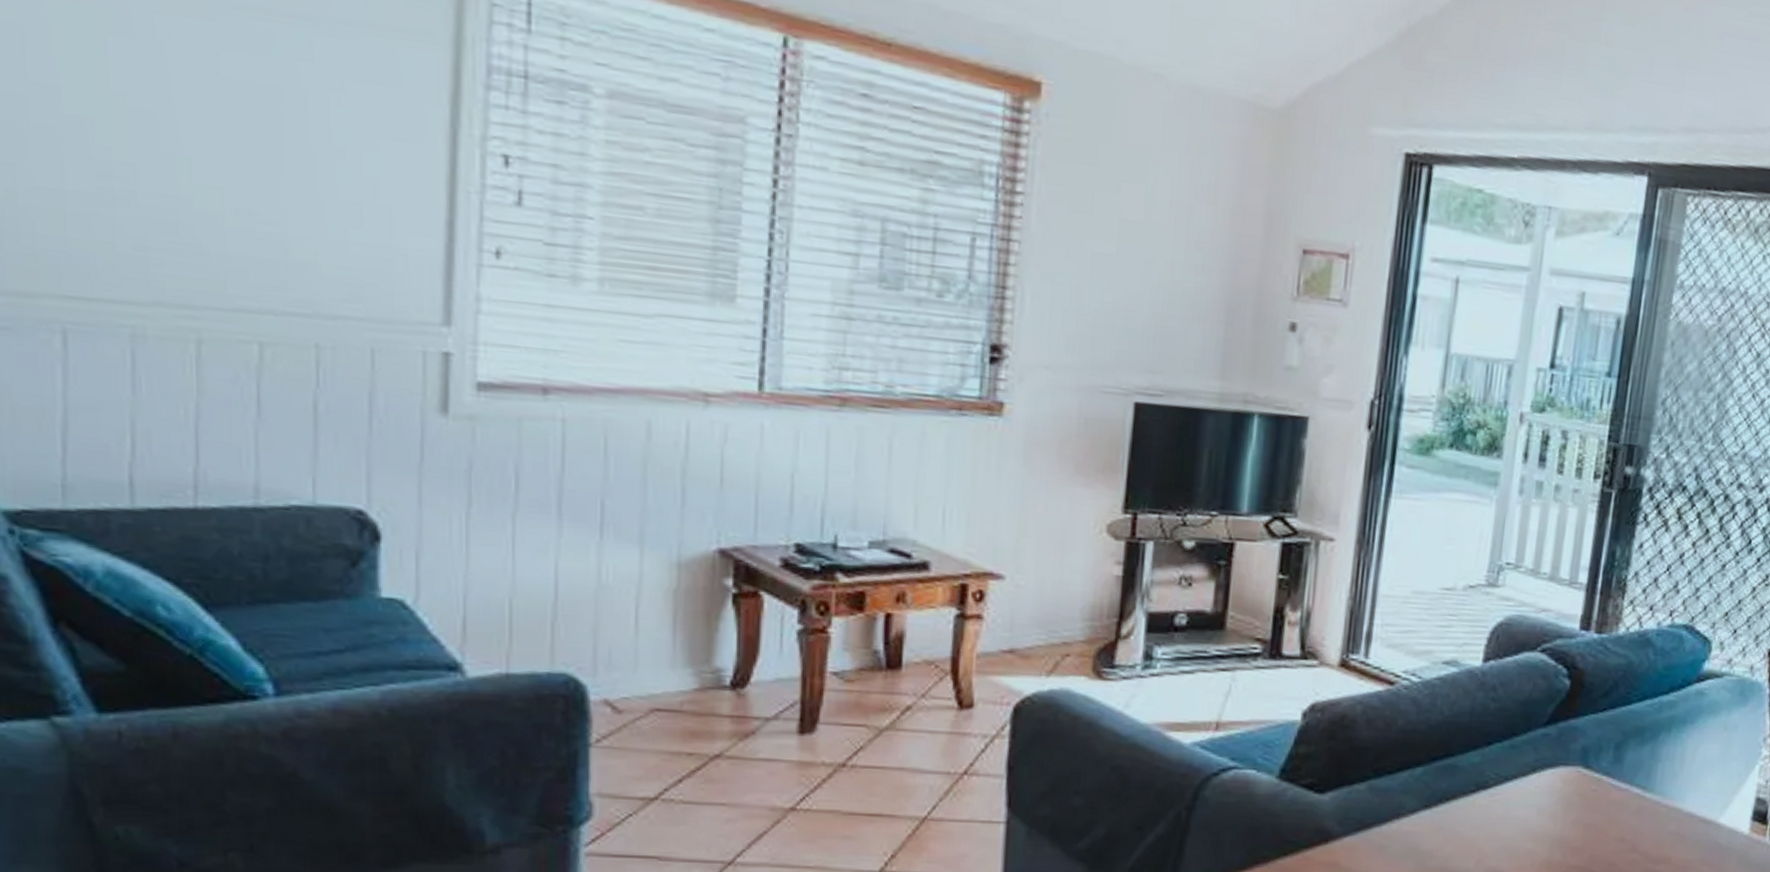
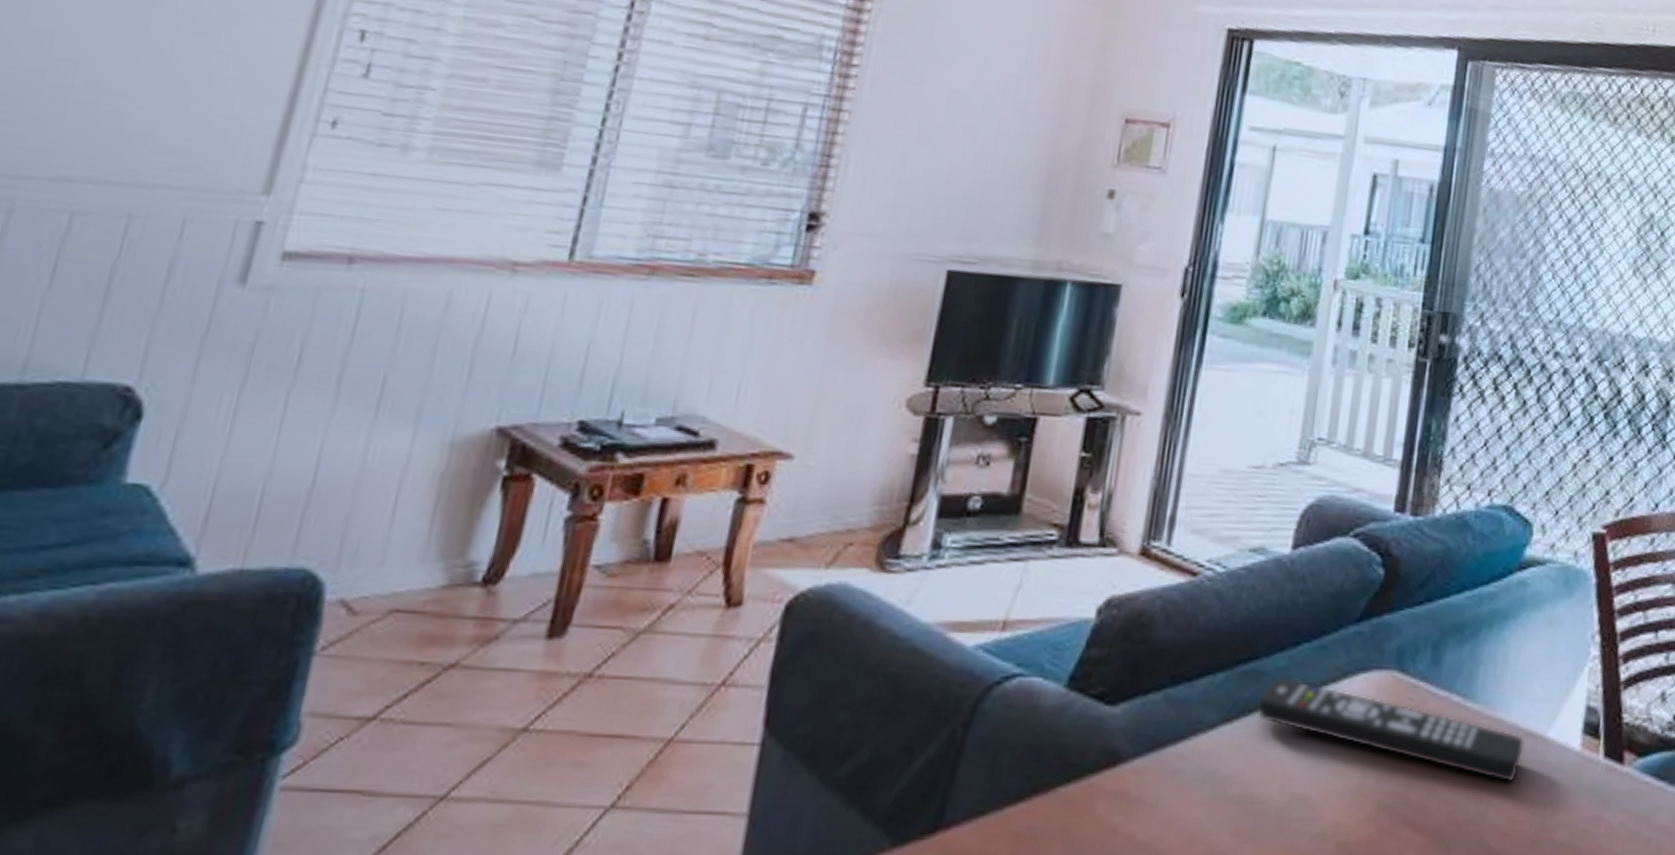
remote control: none [1453,771,1699,859] -> present [1256,677,1525,783]

